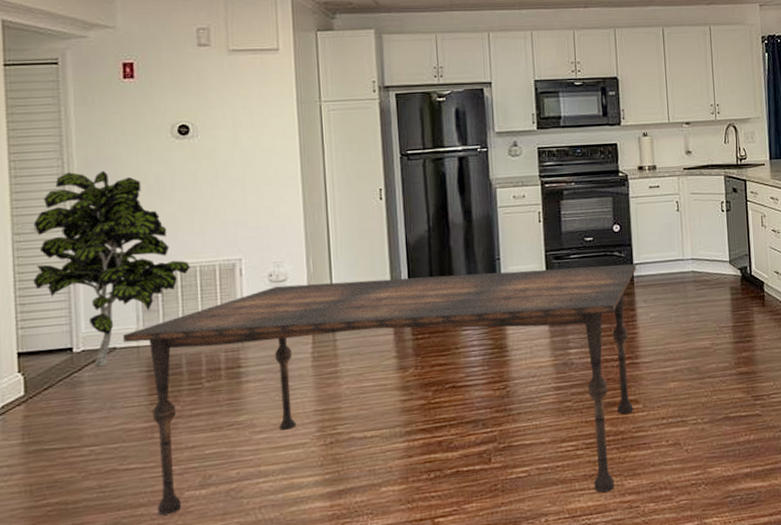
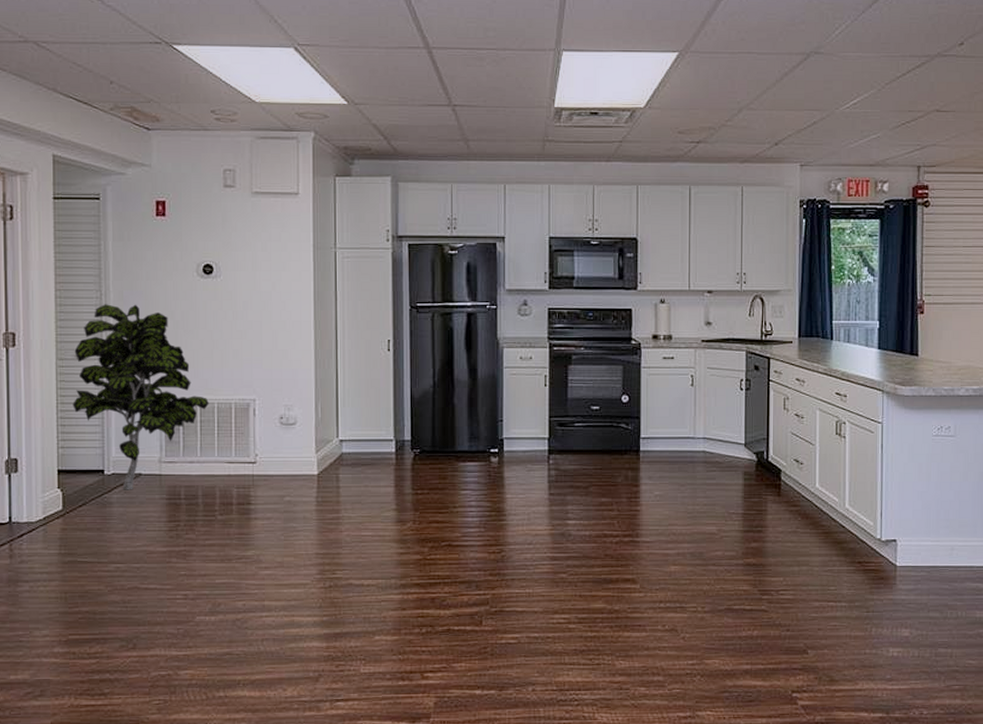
dining table: present [123,264,637,516] -> none [148,429,644,671]

